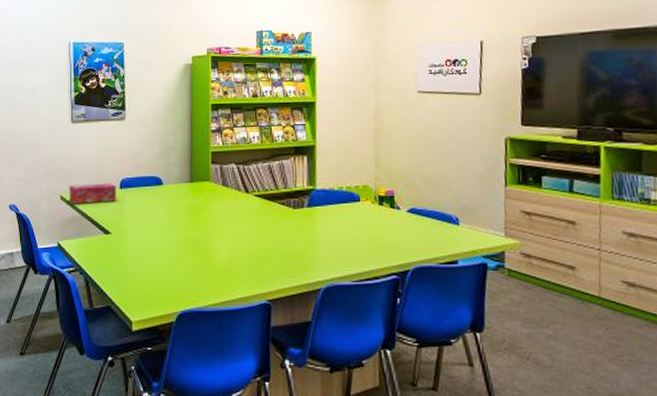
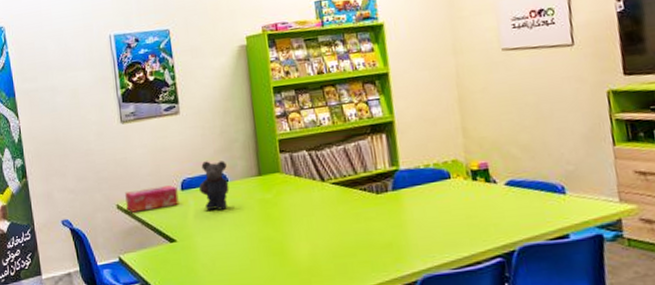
bear: none [135,165,163,210] -> present [198,160,230,210]

